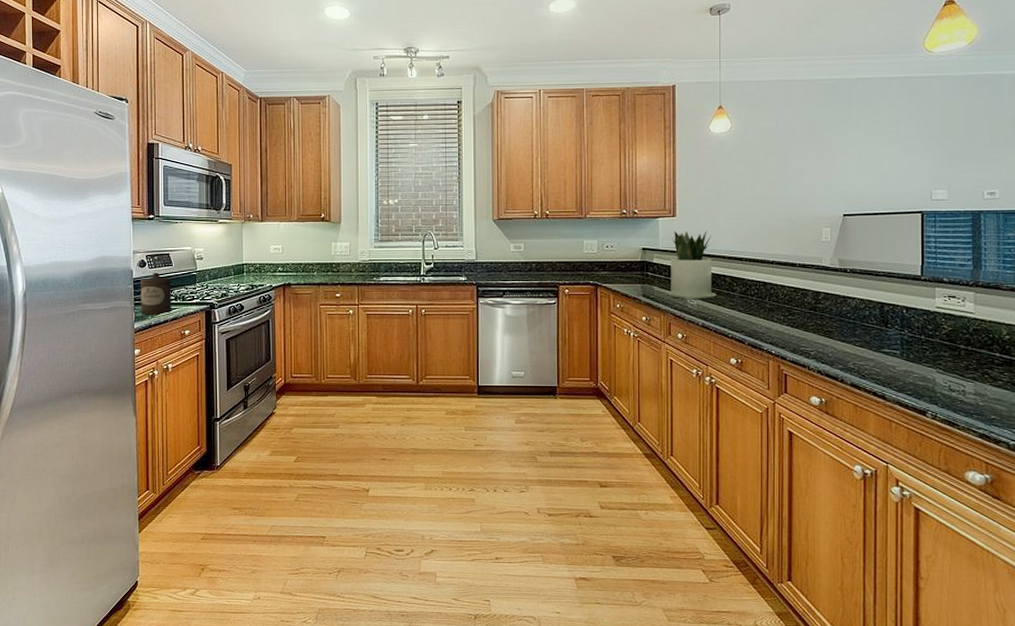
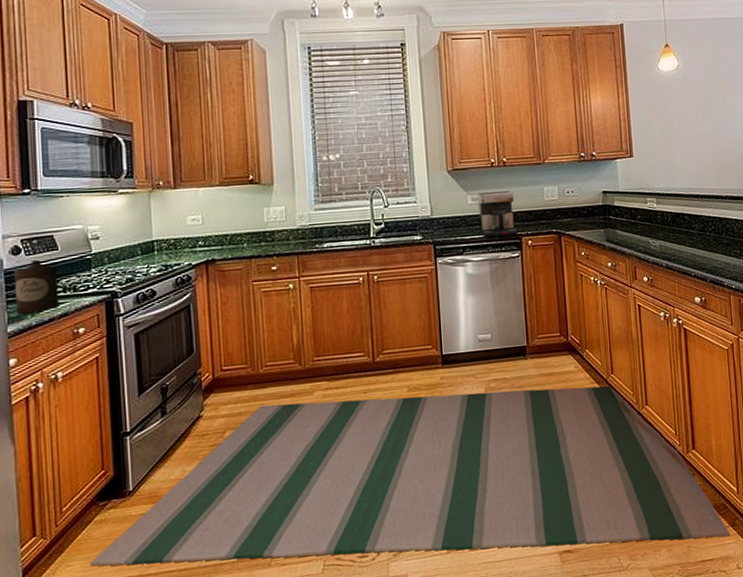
rug: none [187,410,750,593] -> present [91,385,731,567]
coffee maker: none [520,241,555,283] -> present [478,190,517,238]
planter: present [666,230,716,300] -> none [629,169,677,242]

